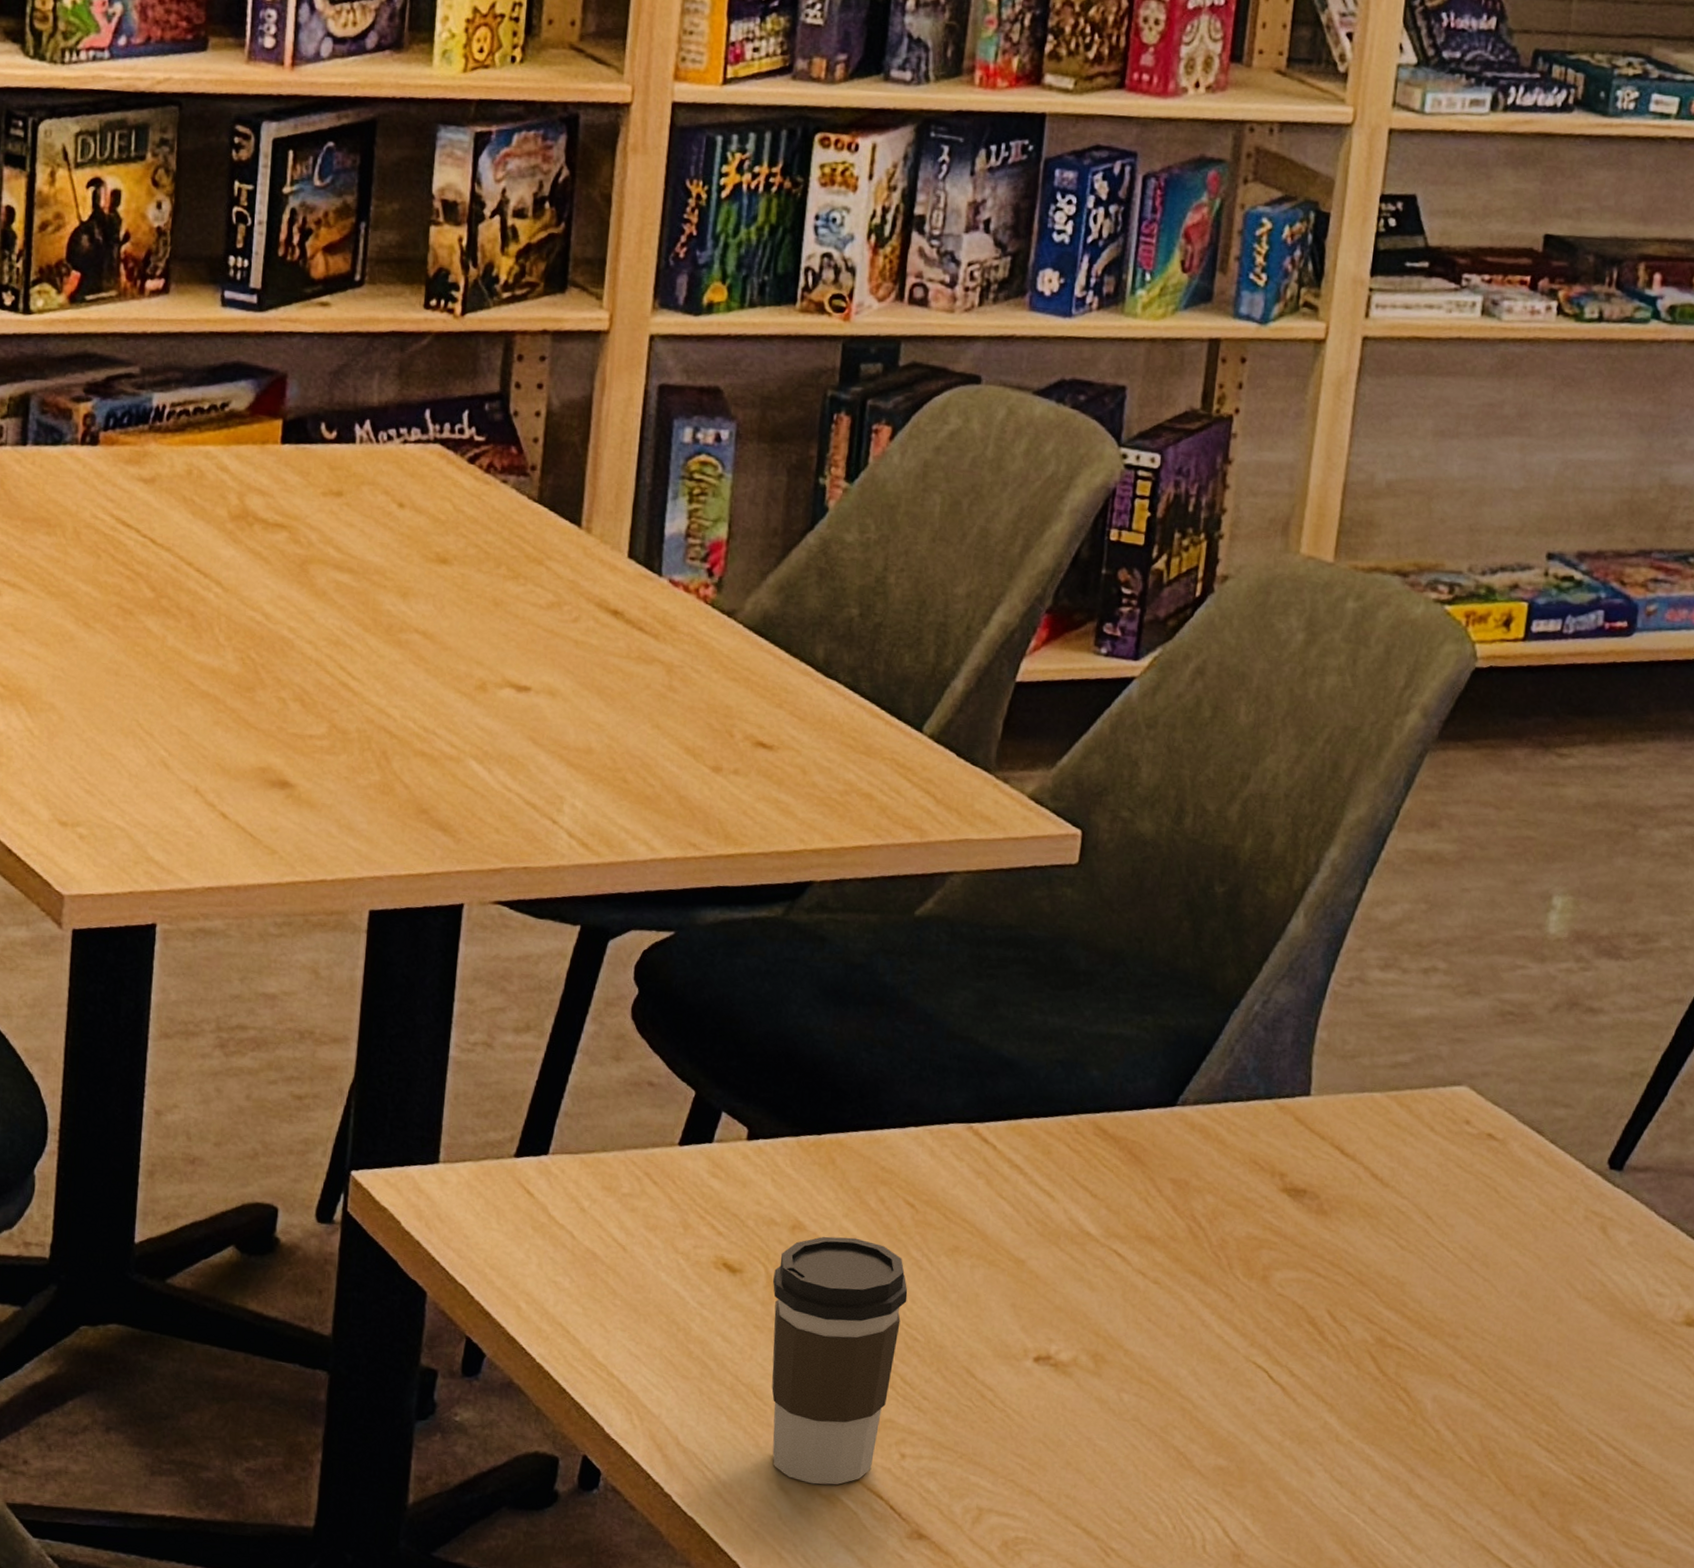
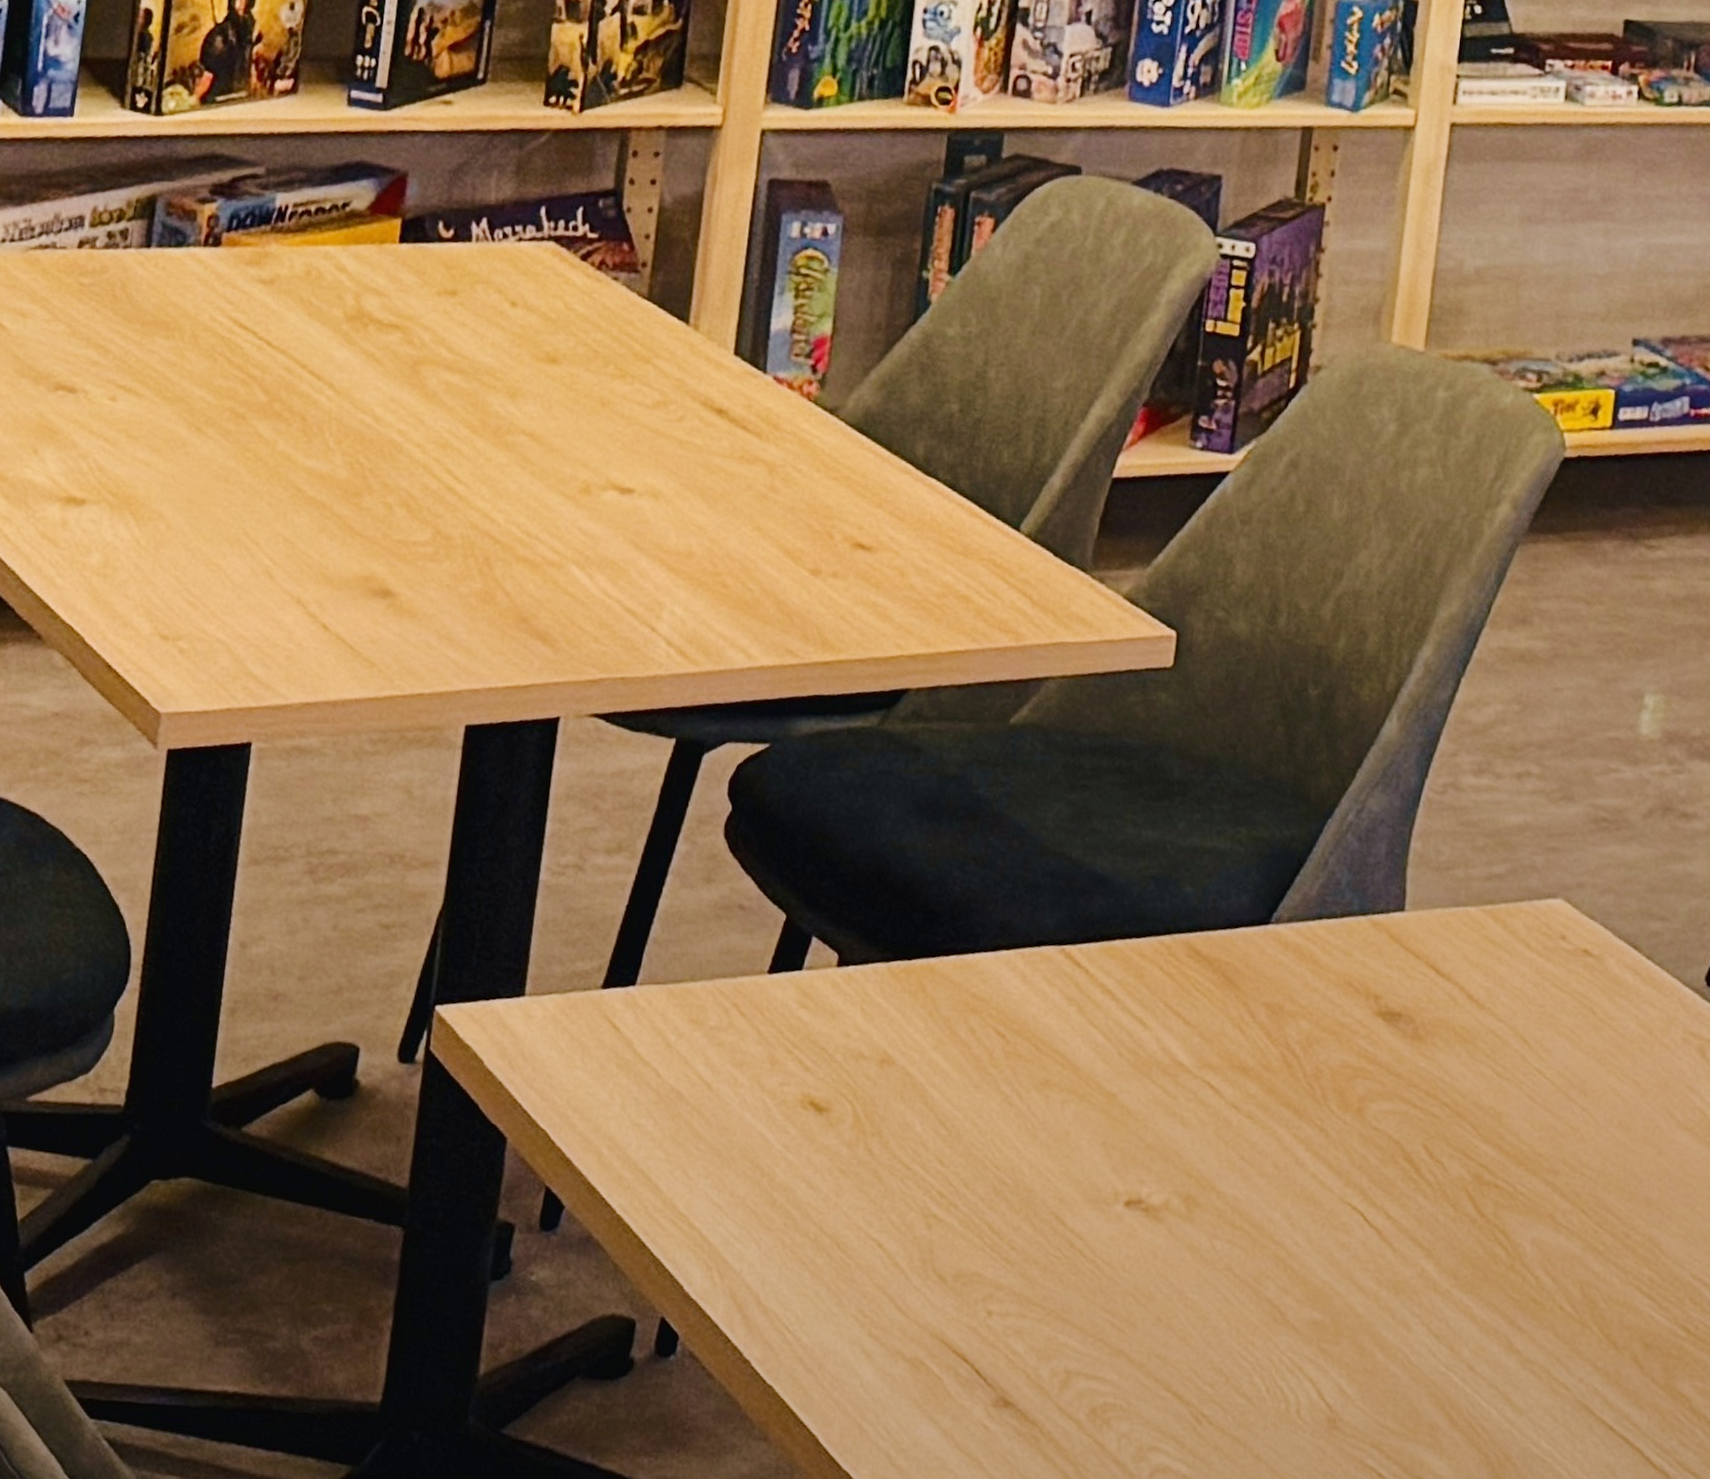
coffee cup: present [771,1236,908,1485] -> none [855,1071,997,1347]

